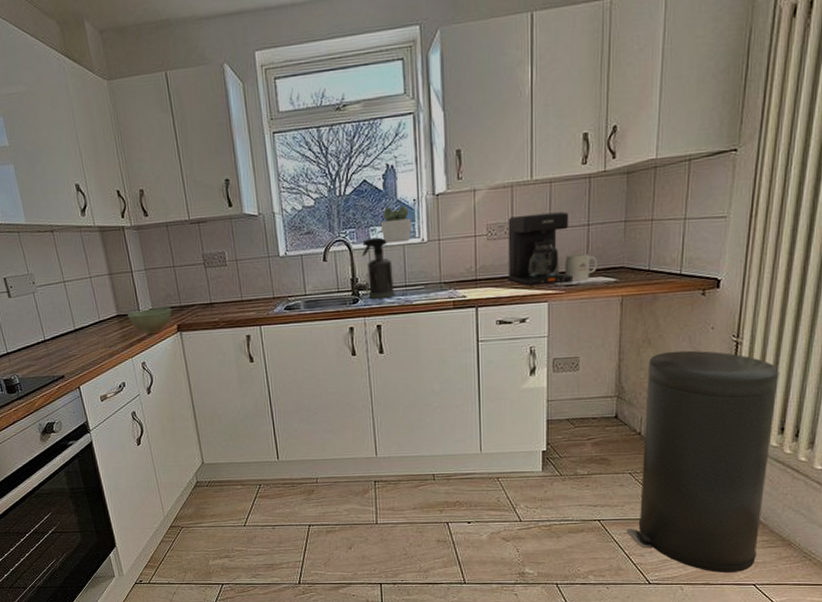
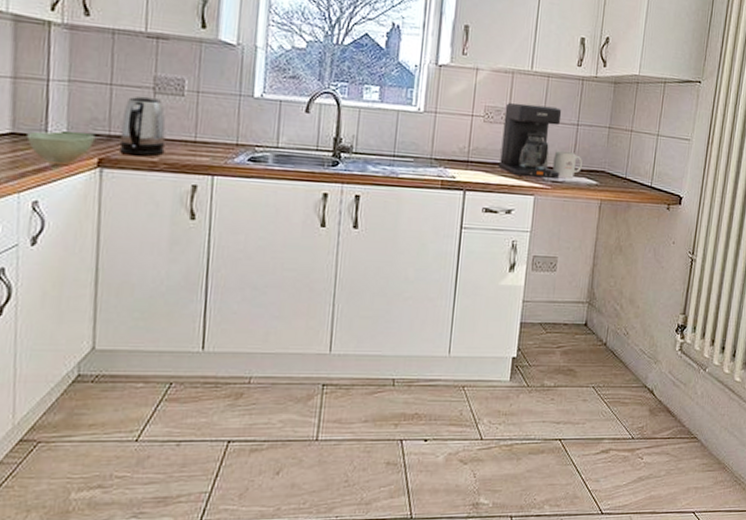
kettle: none [186,271,222,320] -> present [118,95,166,157]
spray bottle: present [361,237,395,300] -> none [350,96,383,167]
succulent plant: present [380,205,412,244] -> none [376,68,410,109]
pedal bin: present [626,350,779,573] -> none [585,261,723,499]

